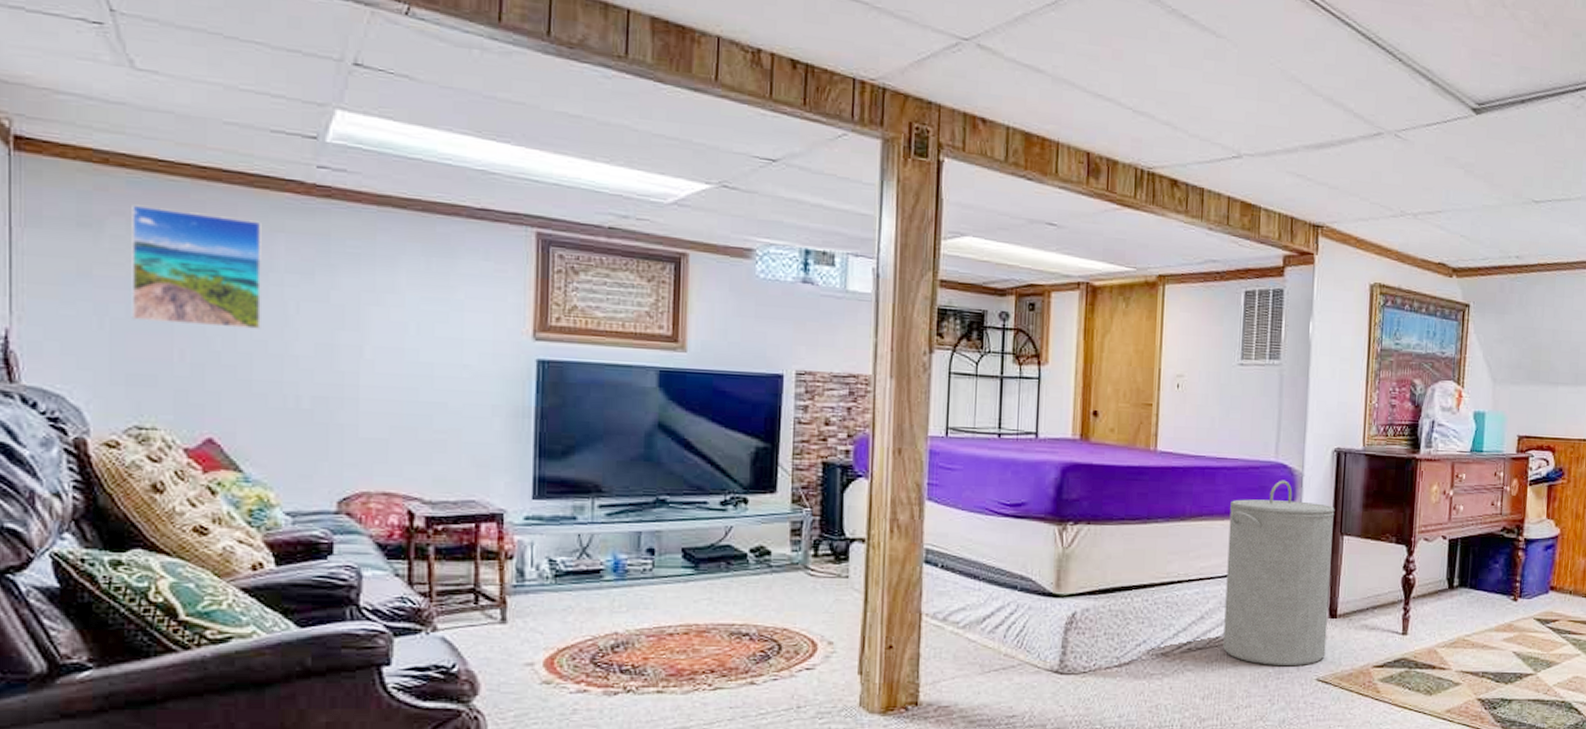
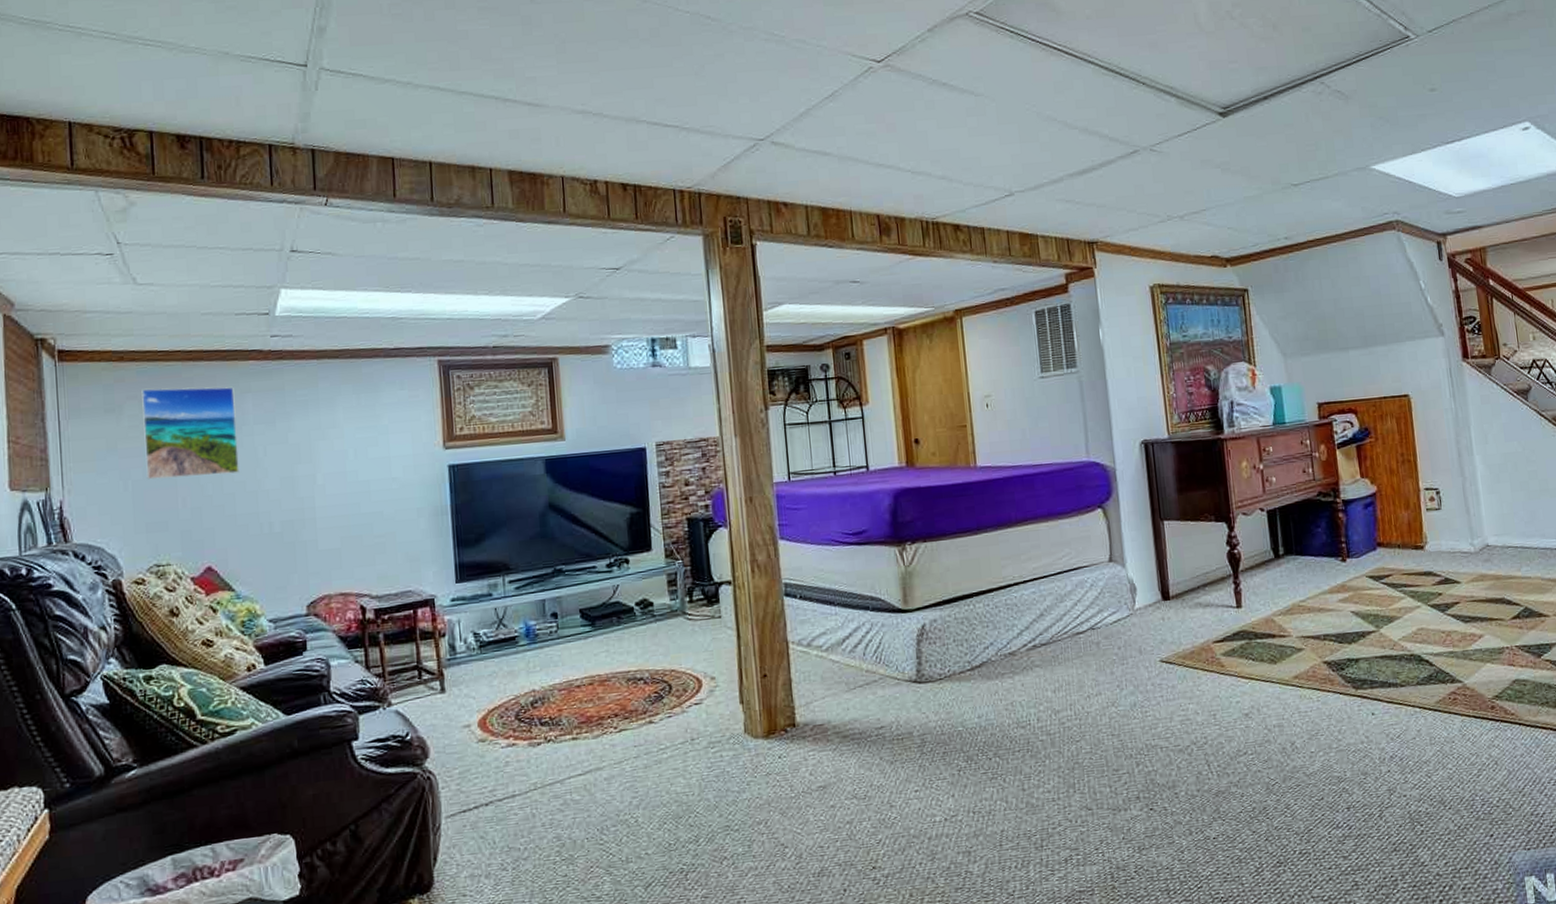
laundry hamper: present [1223,480,1335,665] -> none [1052,476,1165,653]

